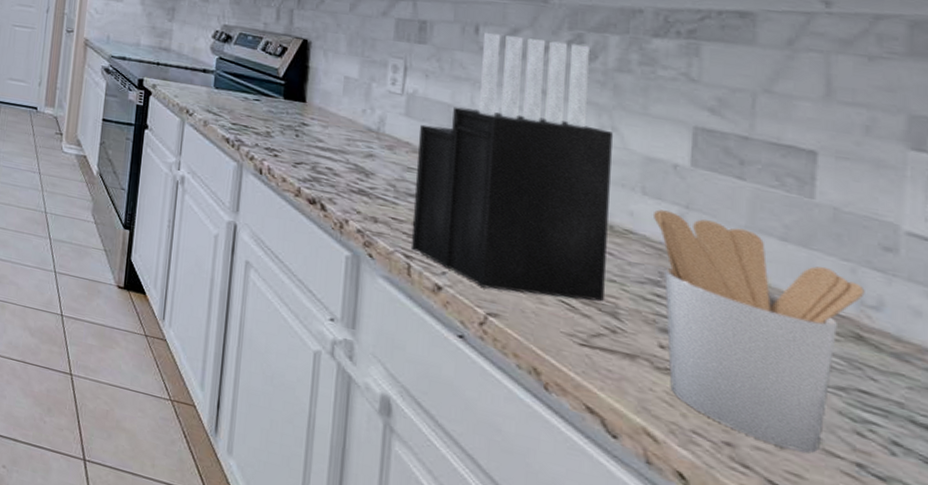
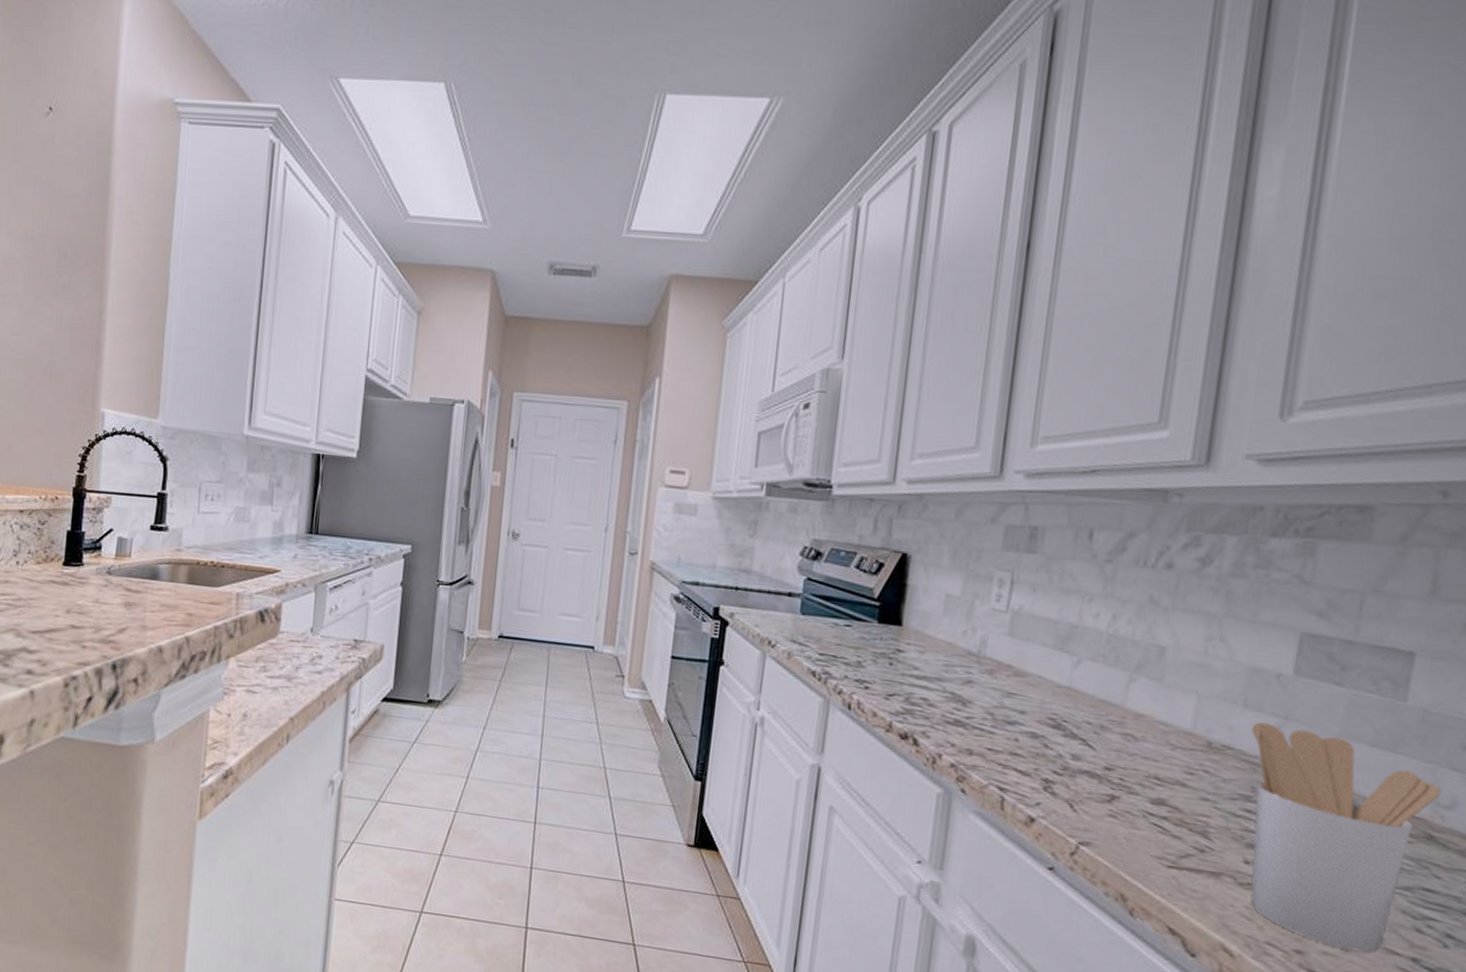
knife block: present [410,32,613,302] -> none [1005,537,1220,822]

